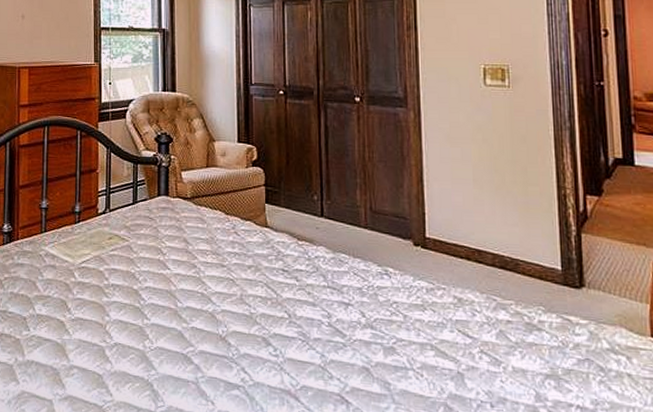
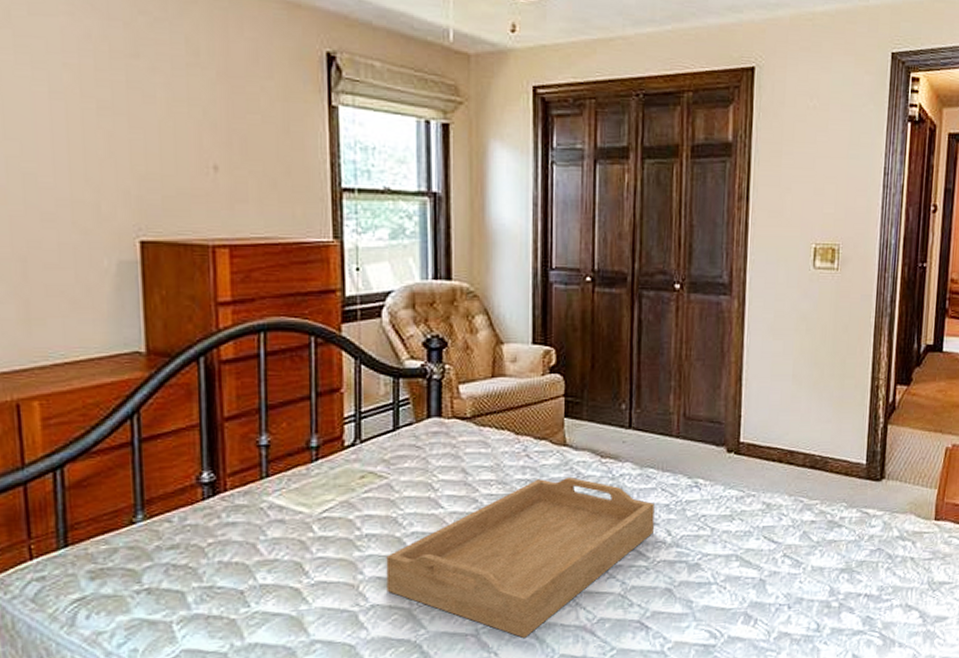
serving tray: none [126,253,348,393] -> present [386,476,655,639]

